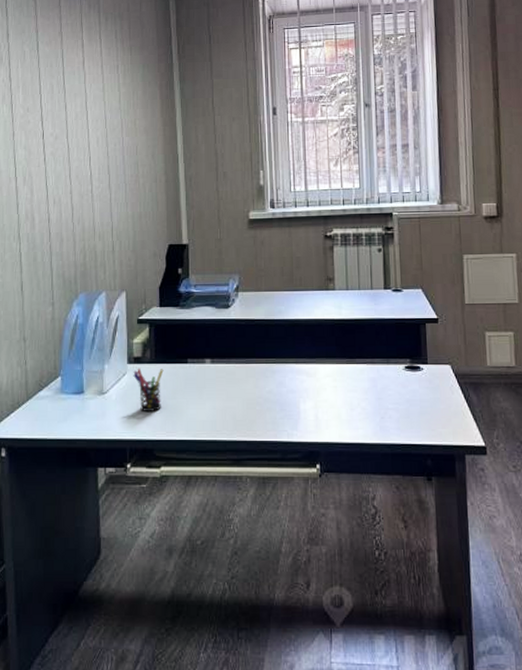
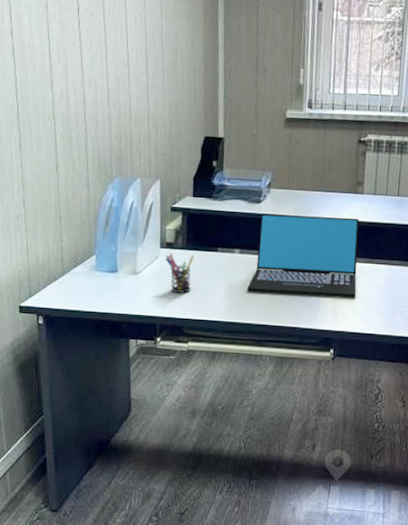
laptop: none [221,316,339,404] -> present [247,213,359,298]

